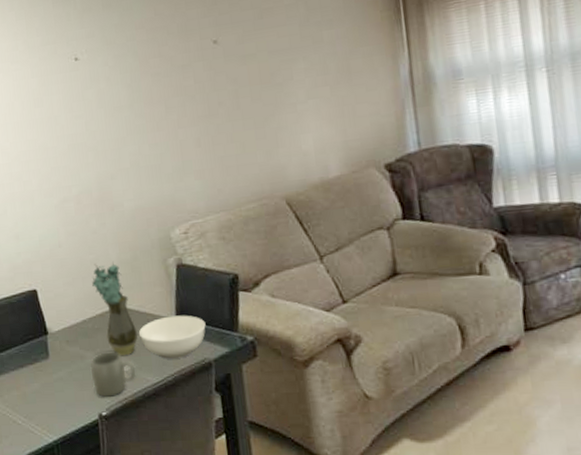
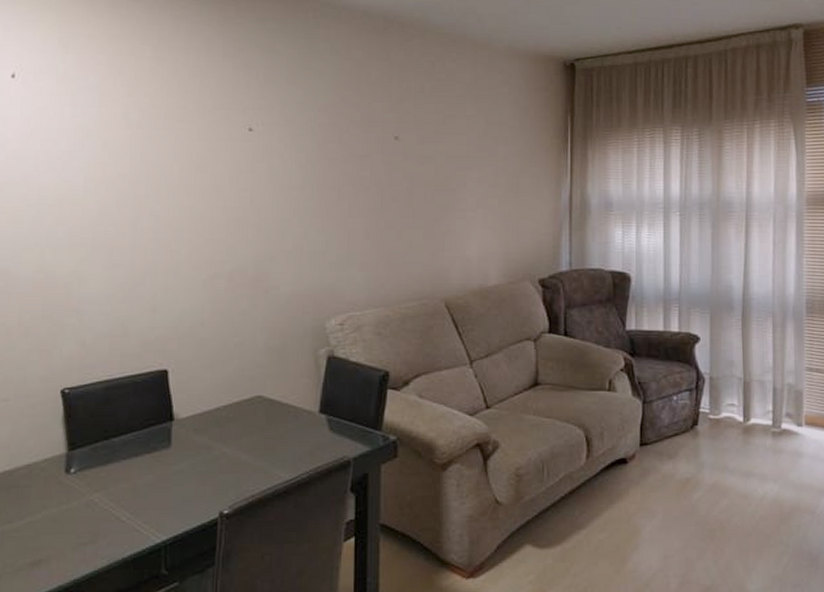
mug: present [90,352,137,397] -> none [217,444,268,493]
vase: present [92,261,138,356] -> none [233,346,275,450]
bowl: present [138,315,206,359] -> none [276,409,350,455]

